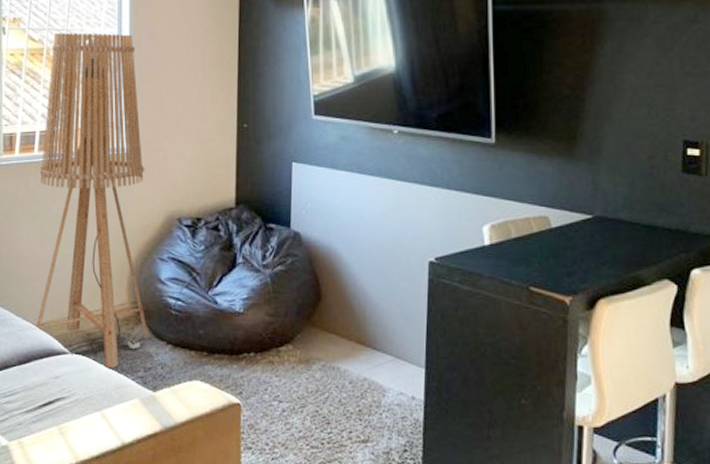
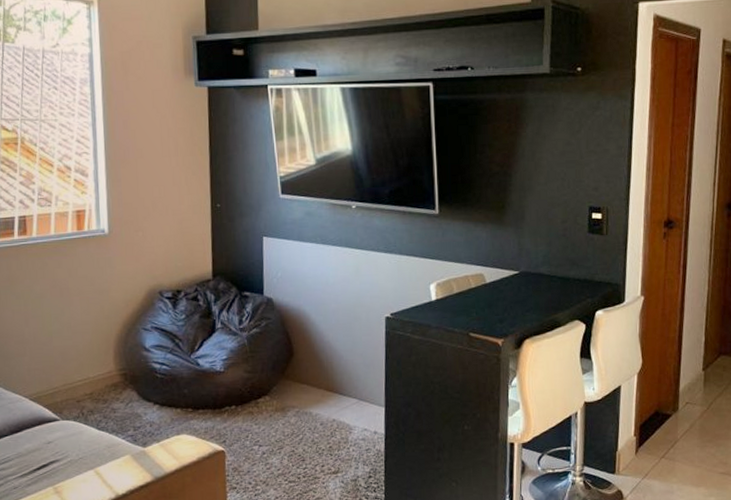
floor lamp: present [35,32,150,369] -> none [20,122,138,431]

